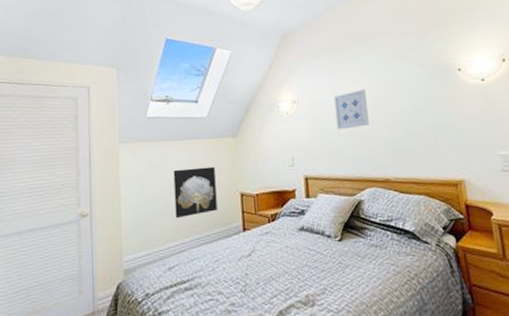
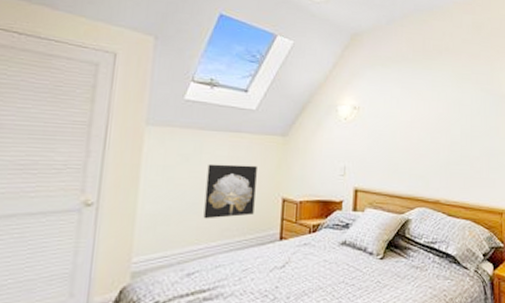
wall art: present [334,88,369,130] -> none [395,105,429,145]

